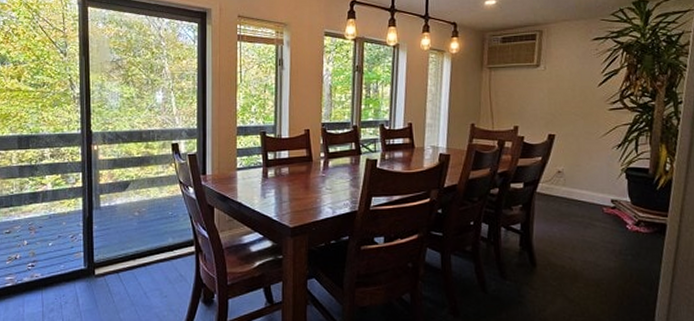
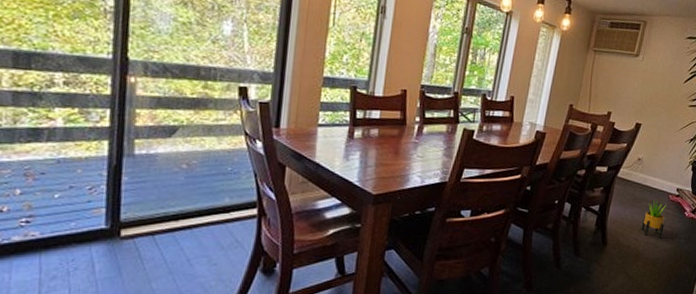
potted plant: none [574,214,603,256] -> present [641,200,666,239]

